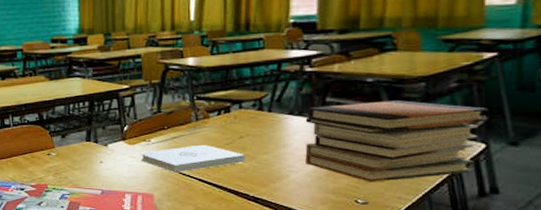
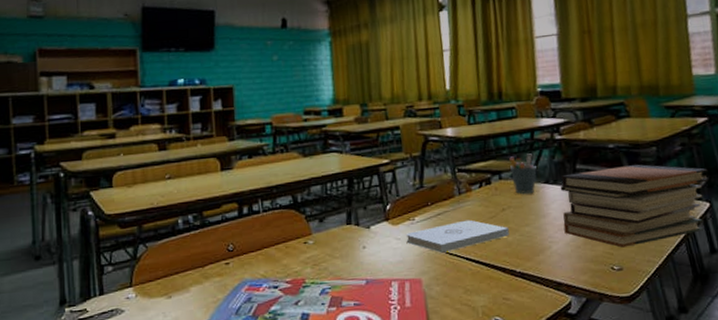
pen holder: none [252,84,281,124] -> present [509,153,537,195]

